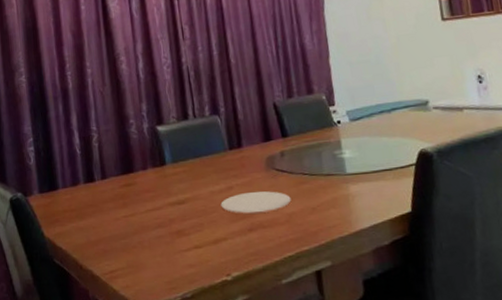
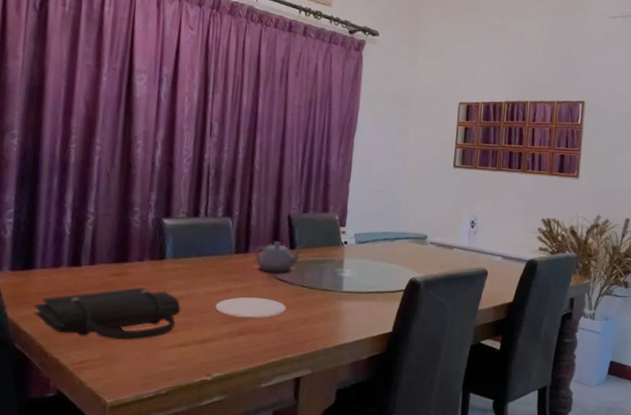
handbag: none [62,194,190,248] -> present [33,287,181,340]
teapot: none [248,131,296,165] -> present [253,241,305,273]

